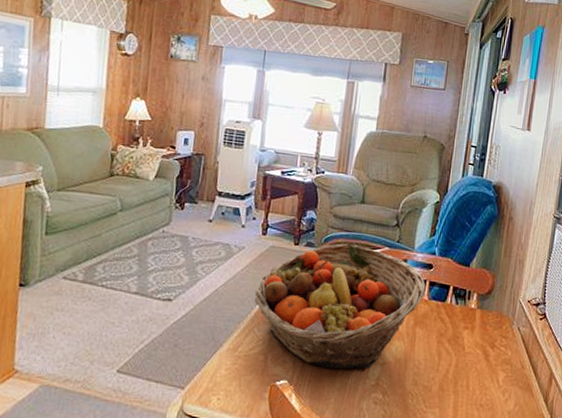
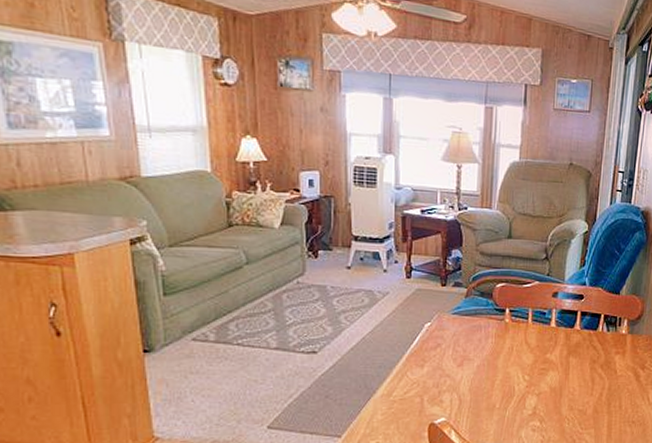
fruit basket: present [254,243,426,369] -> none [404,280,578,403]

